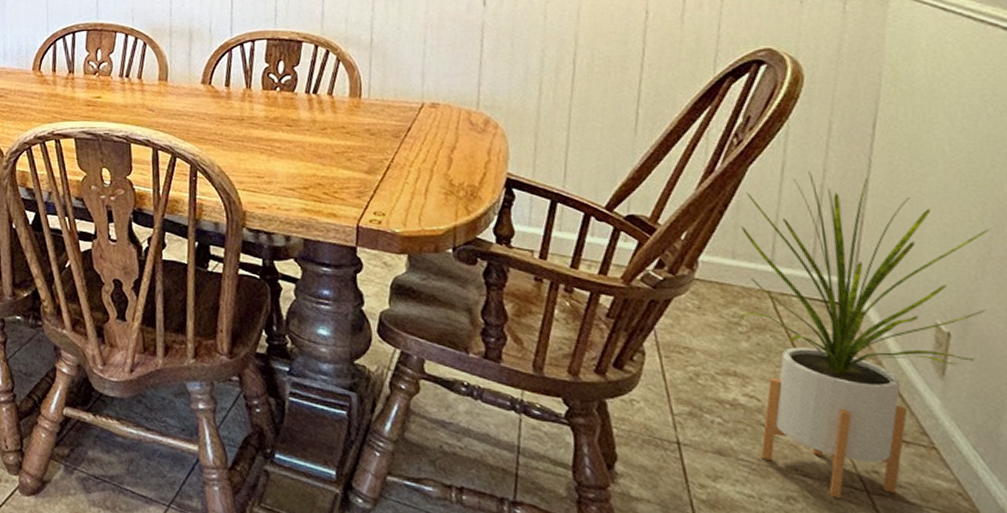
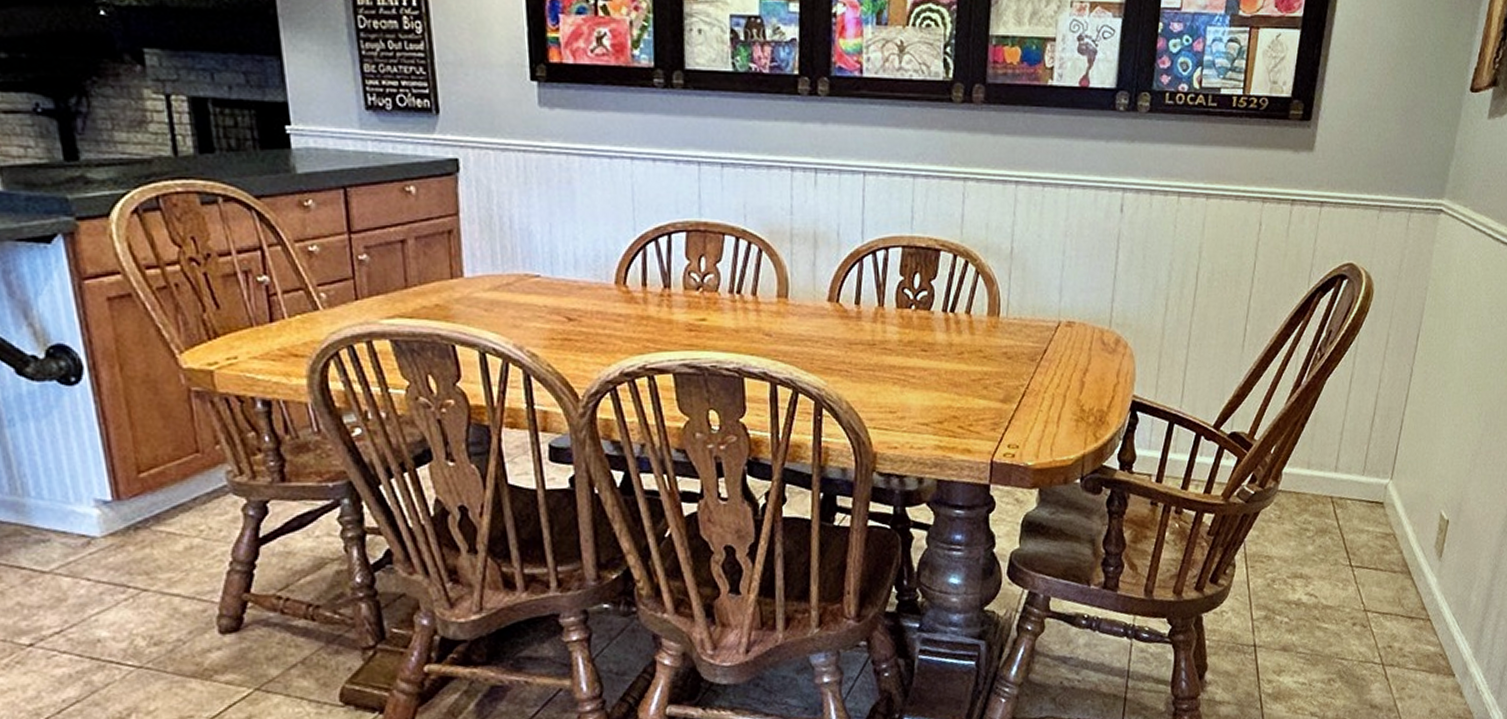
house plant: present [737,171,990,498] -> none [1307,382,1482,674]

